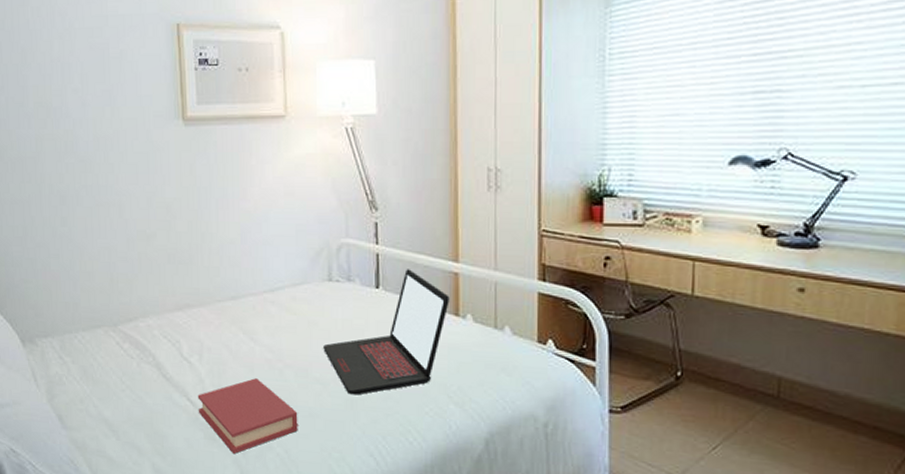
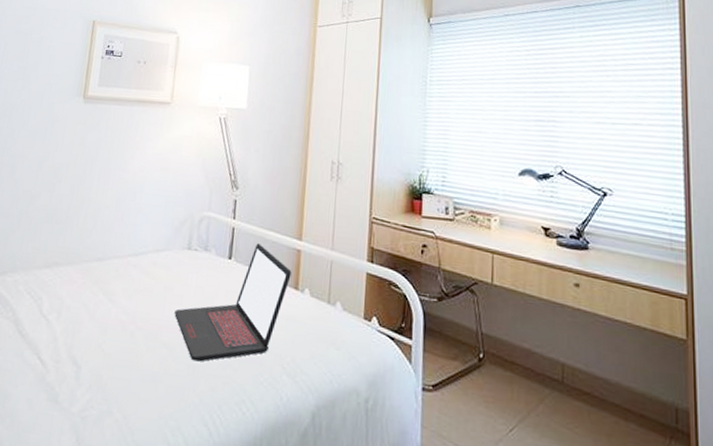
book: present [197,378,298,454] -> none [46,339,142,418]

